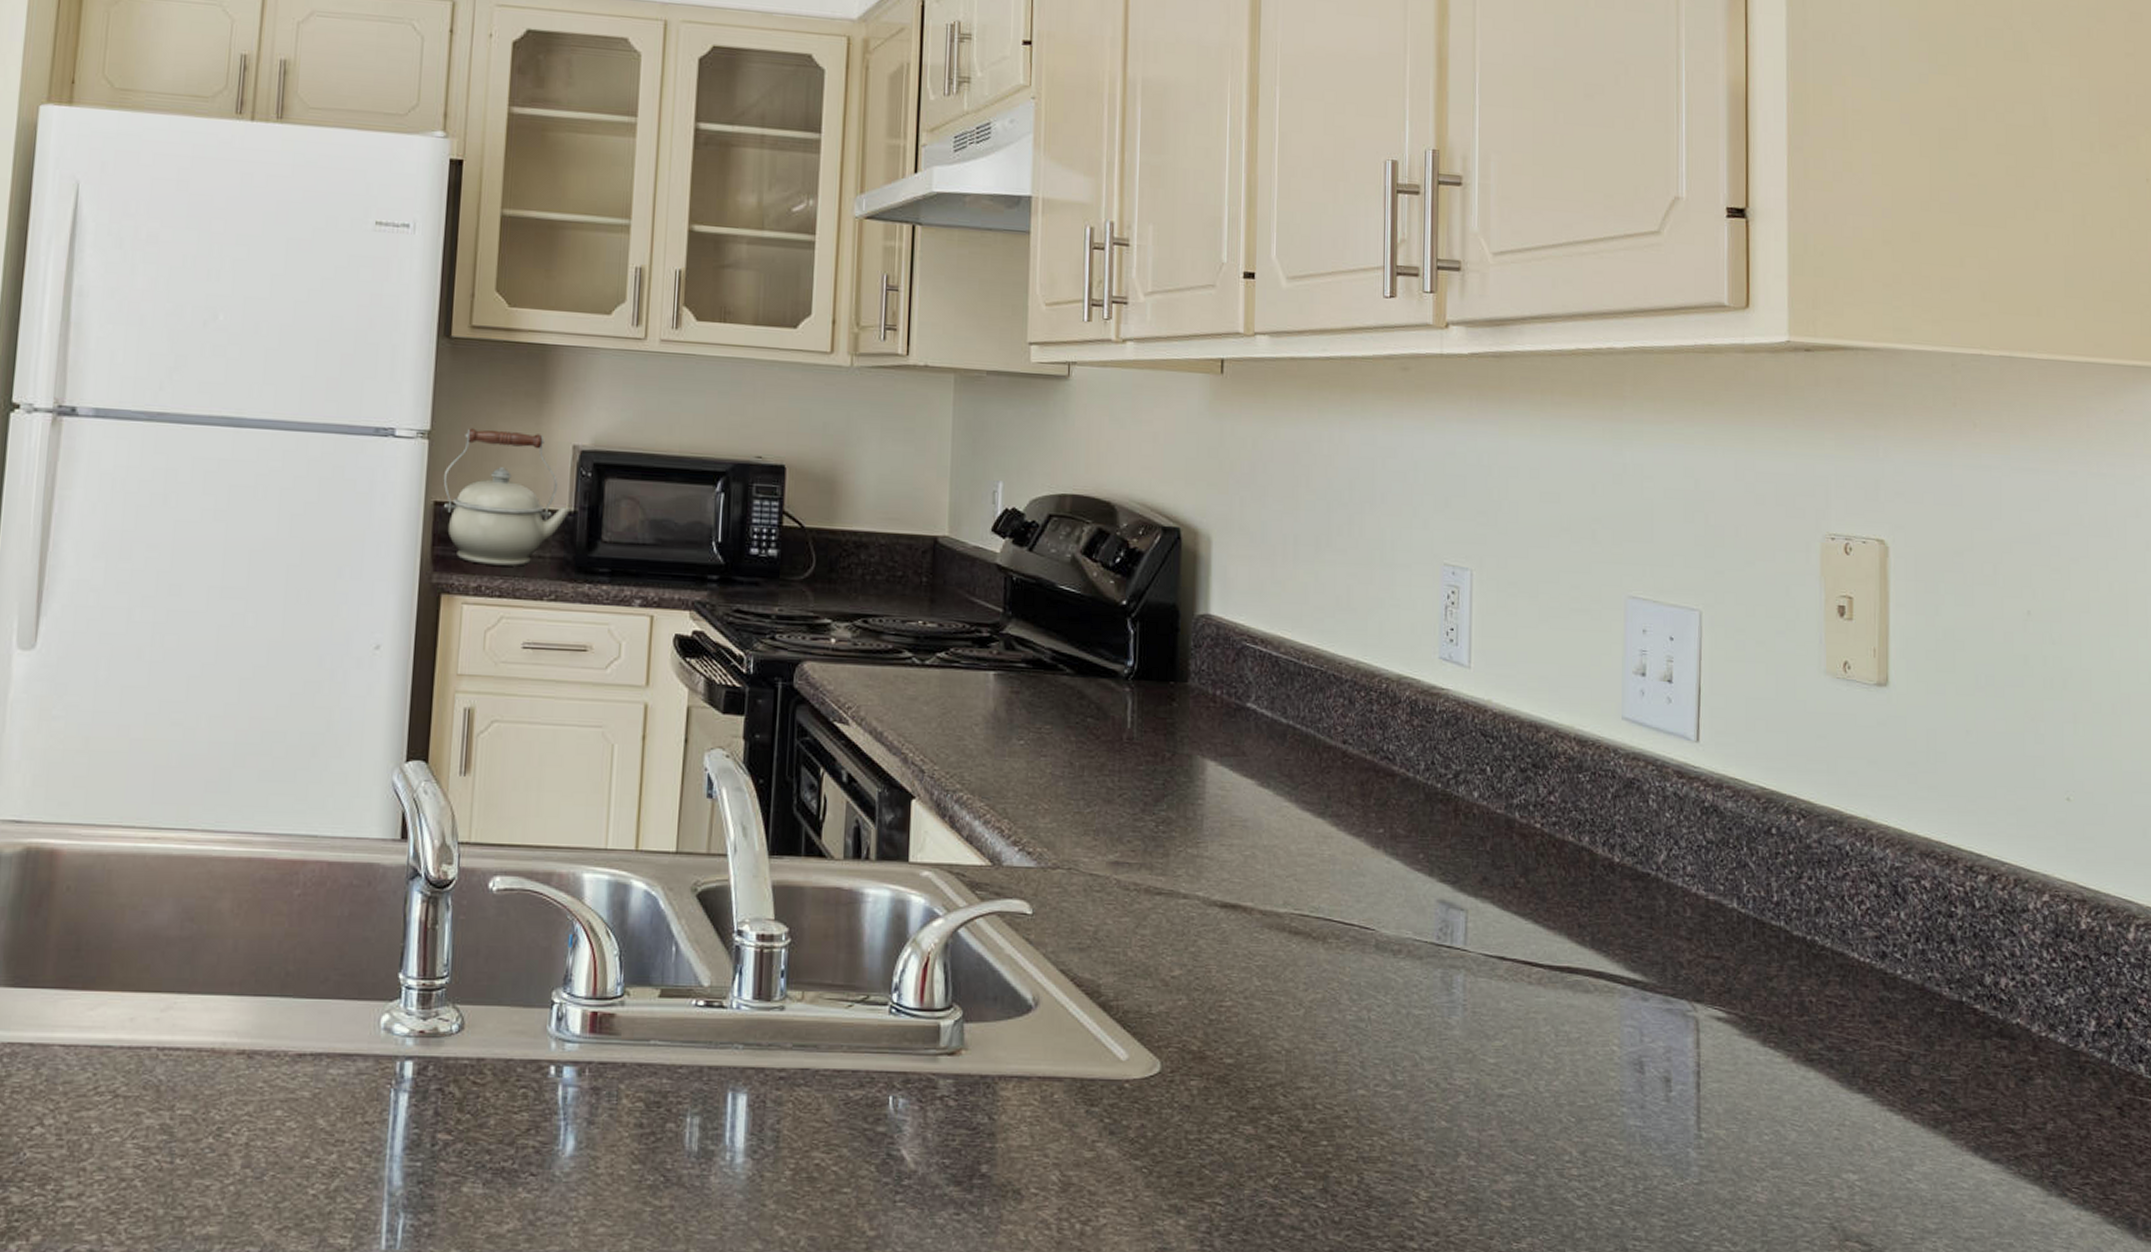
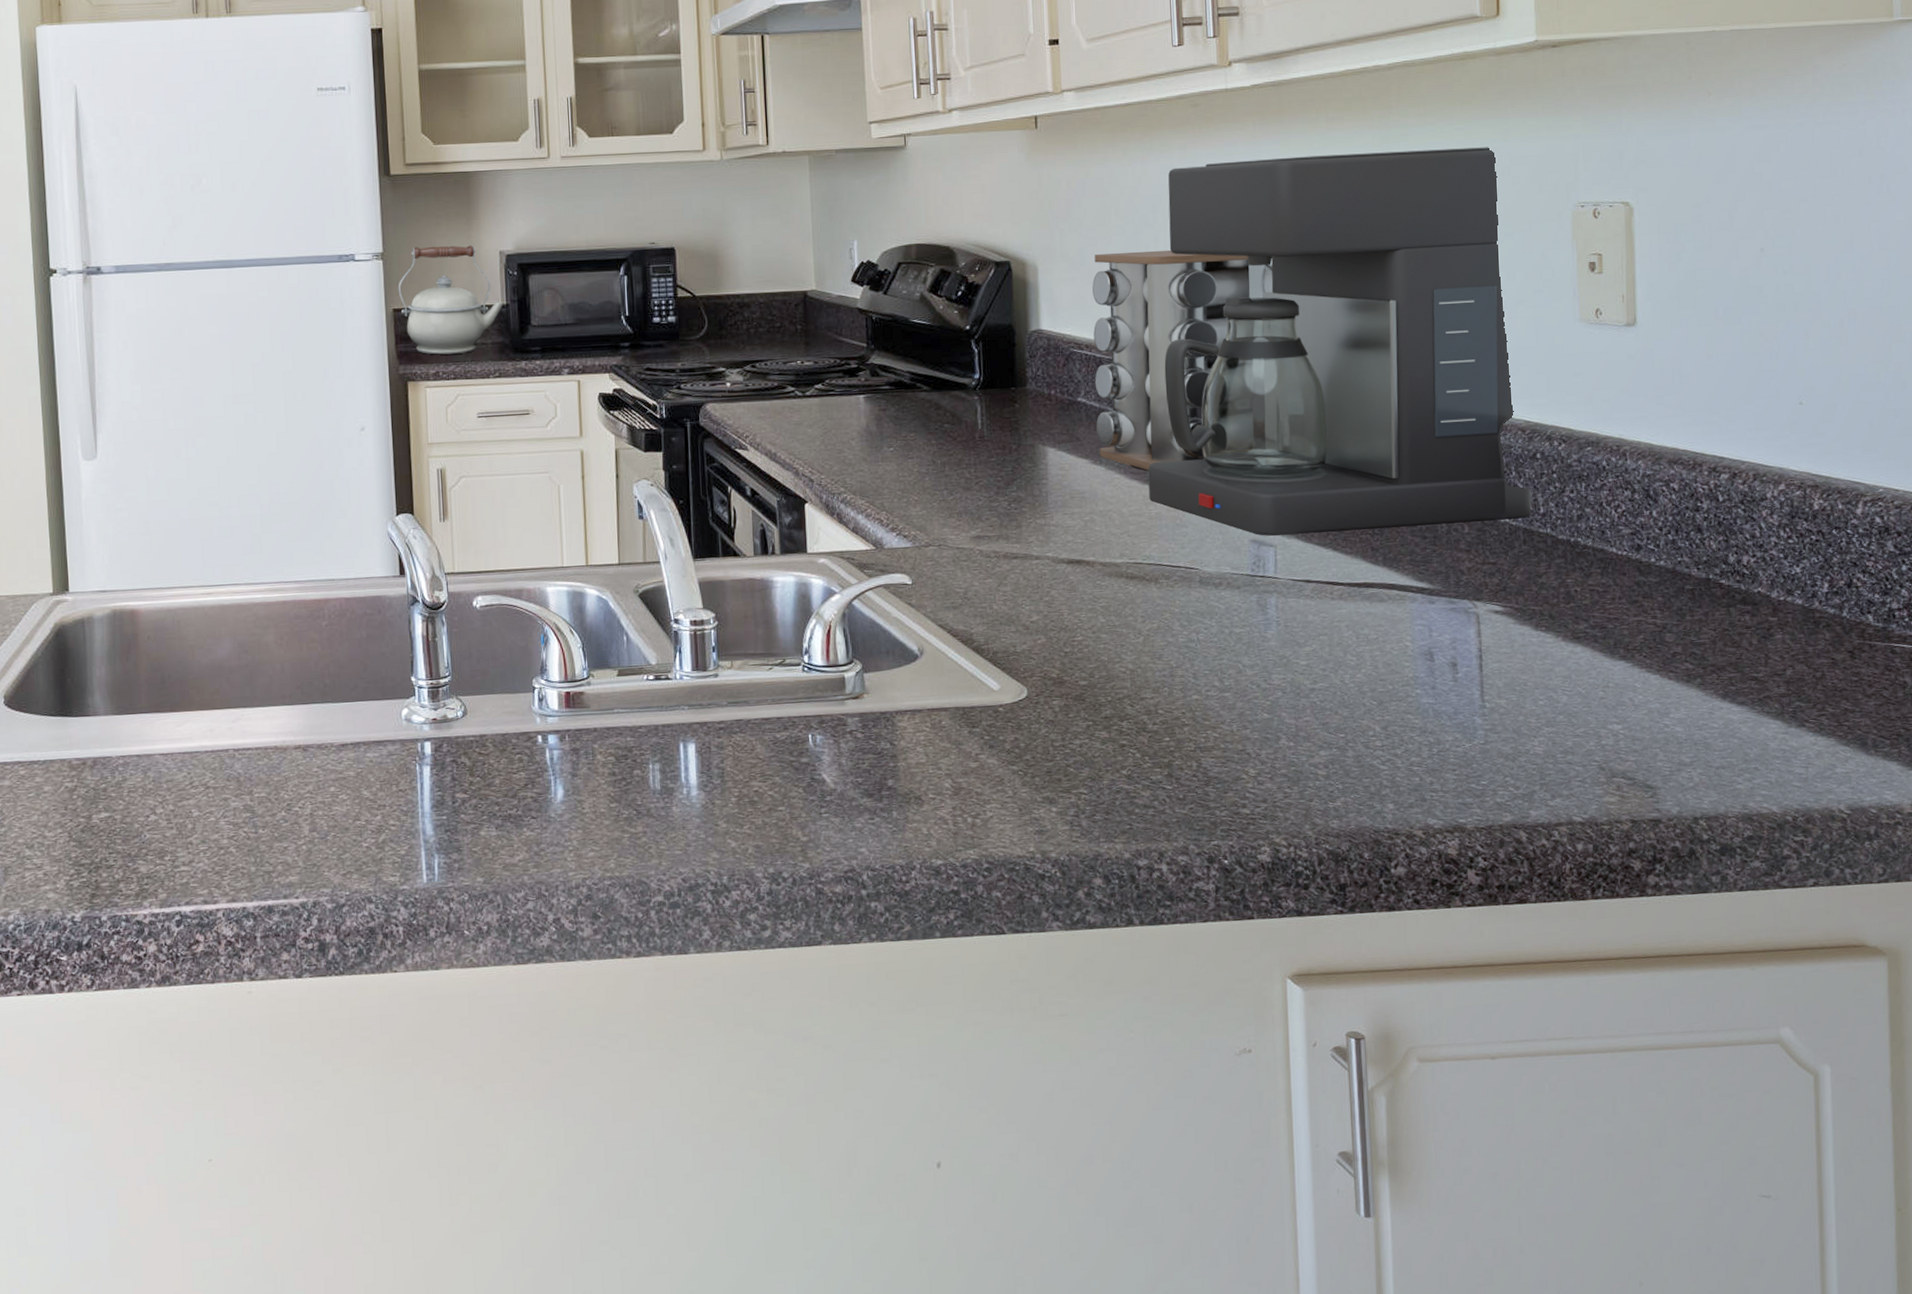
spice rack: none [1265,530,1482,802] -> present [1092,249,1273,472]
coffee maker: none [1323,439,1765,906] -> present [1148,147,1532,536]

